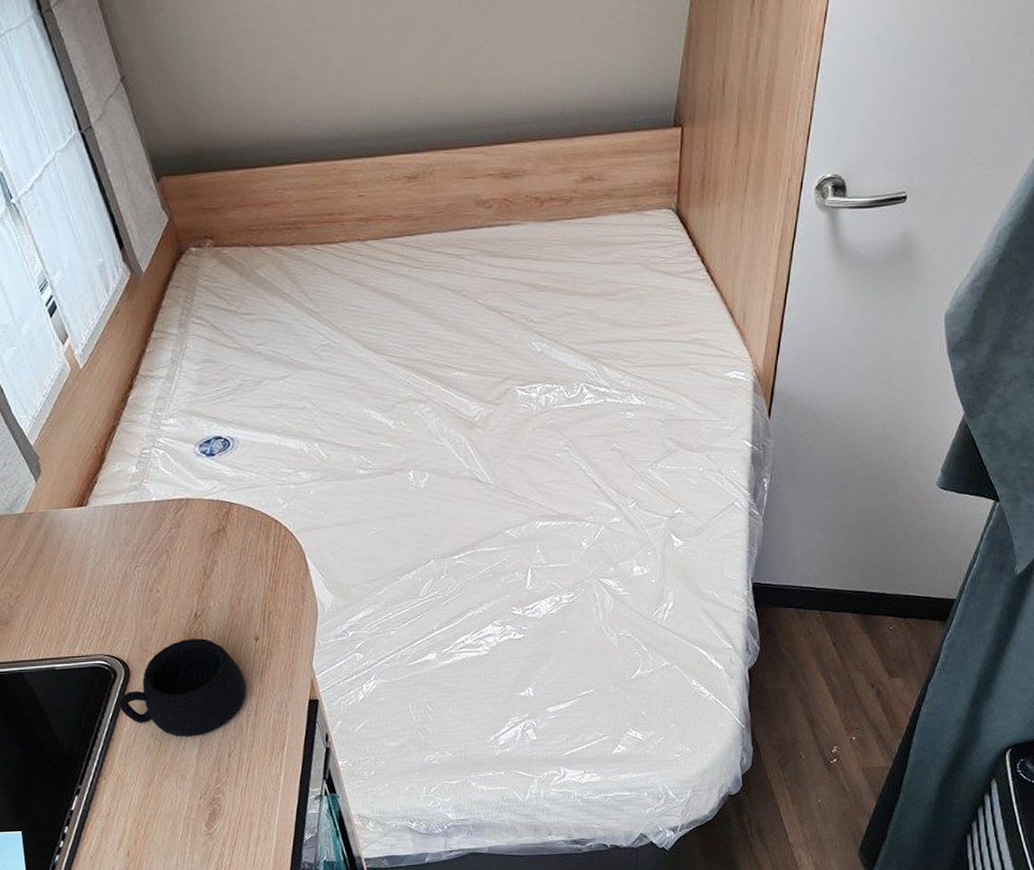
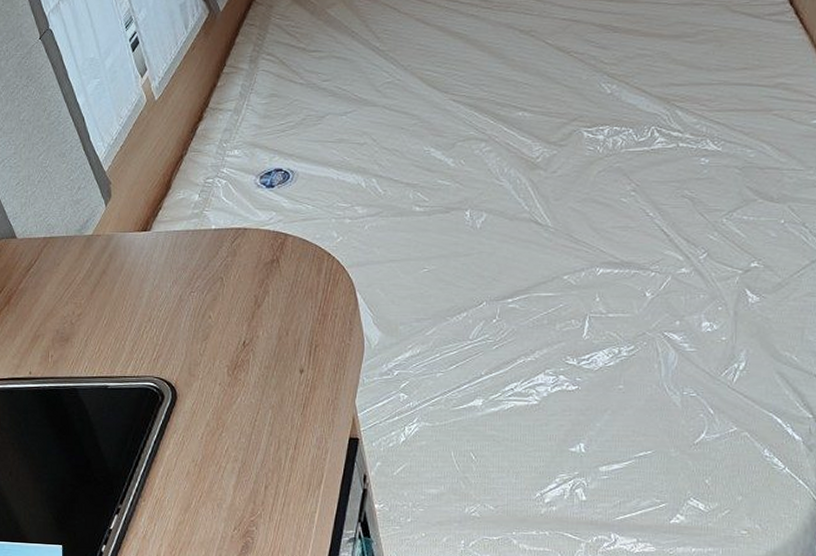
mug: present [119,638,247,737] -> none [164,366,288,466]

